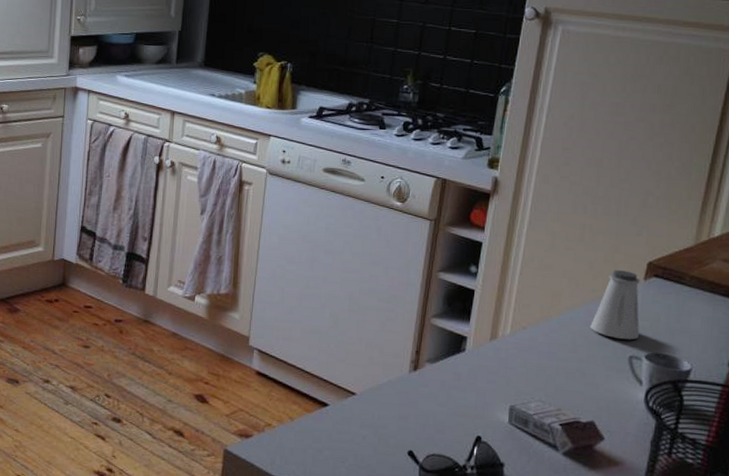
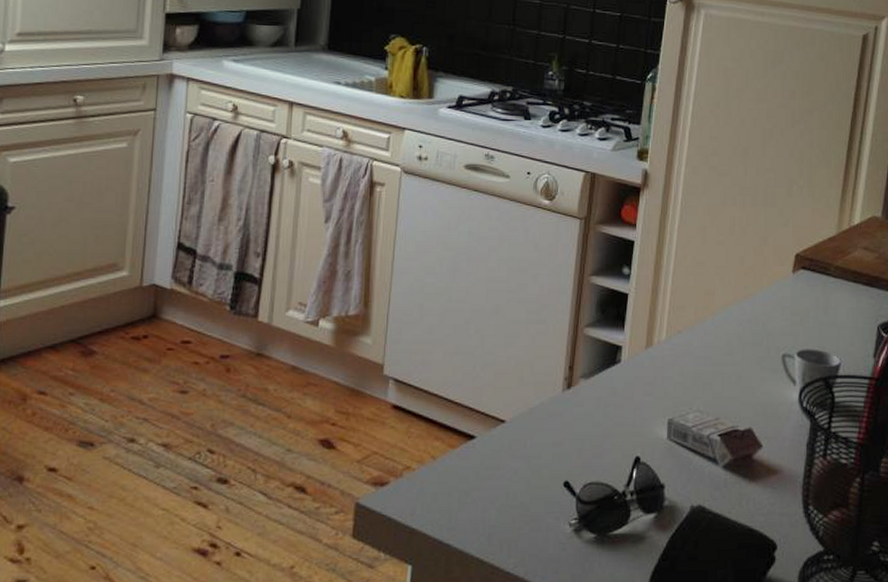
saltshaker: present [590,270,640,340] -> none [744,264,790,338]

